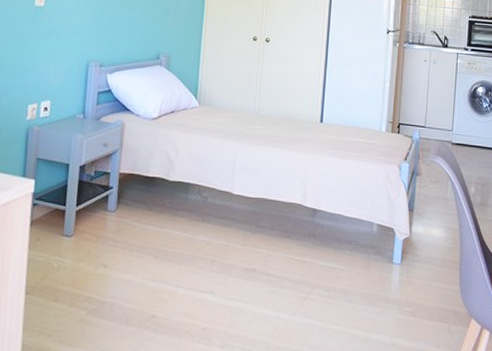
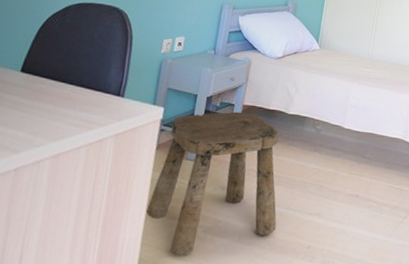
stool: none [25,181,167,342] -> present [146,111,279,256]

